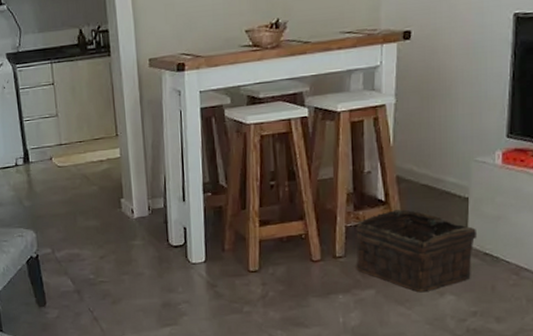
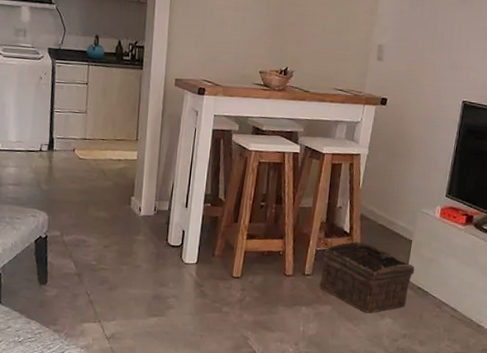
kettle: none [46,27,67,56] -> present [86,34,105,60]

